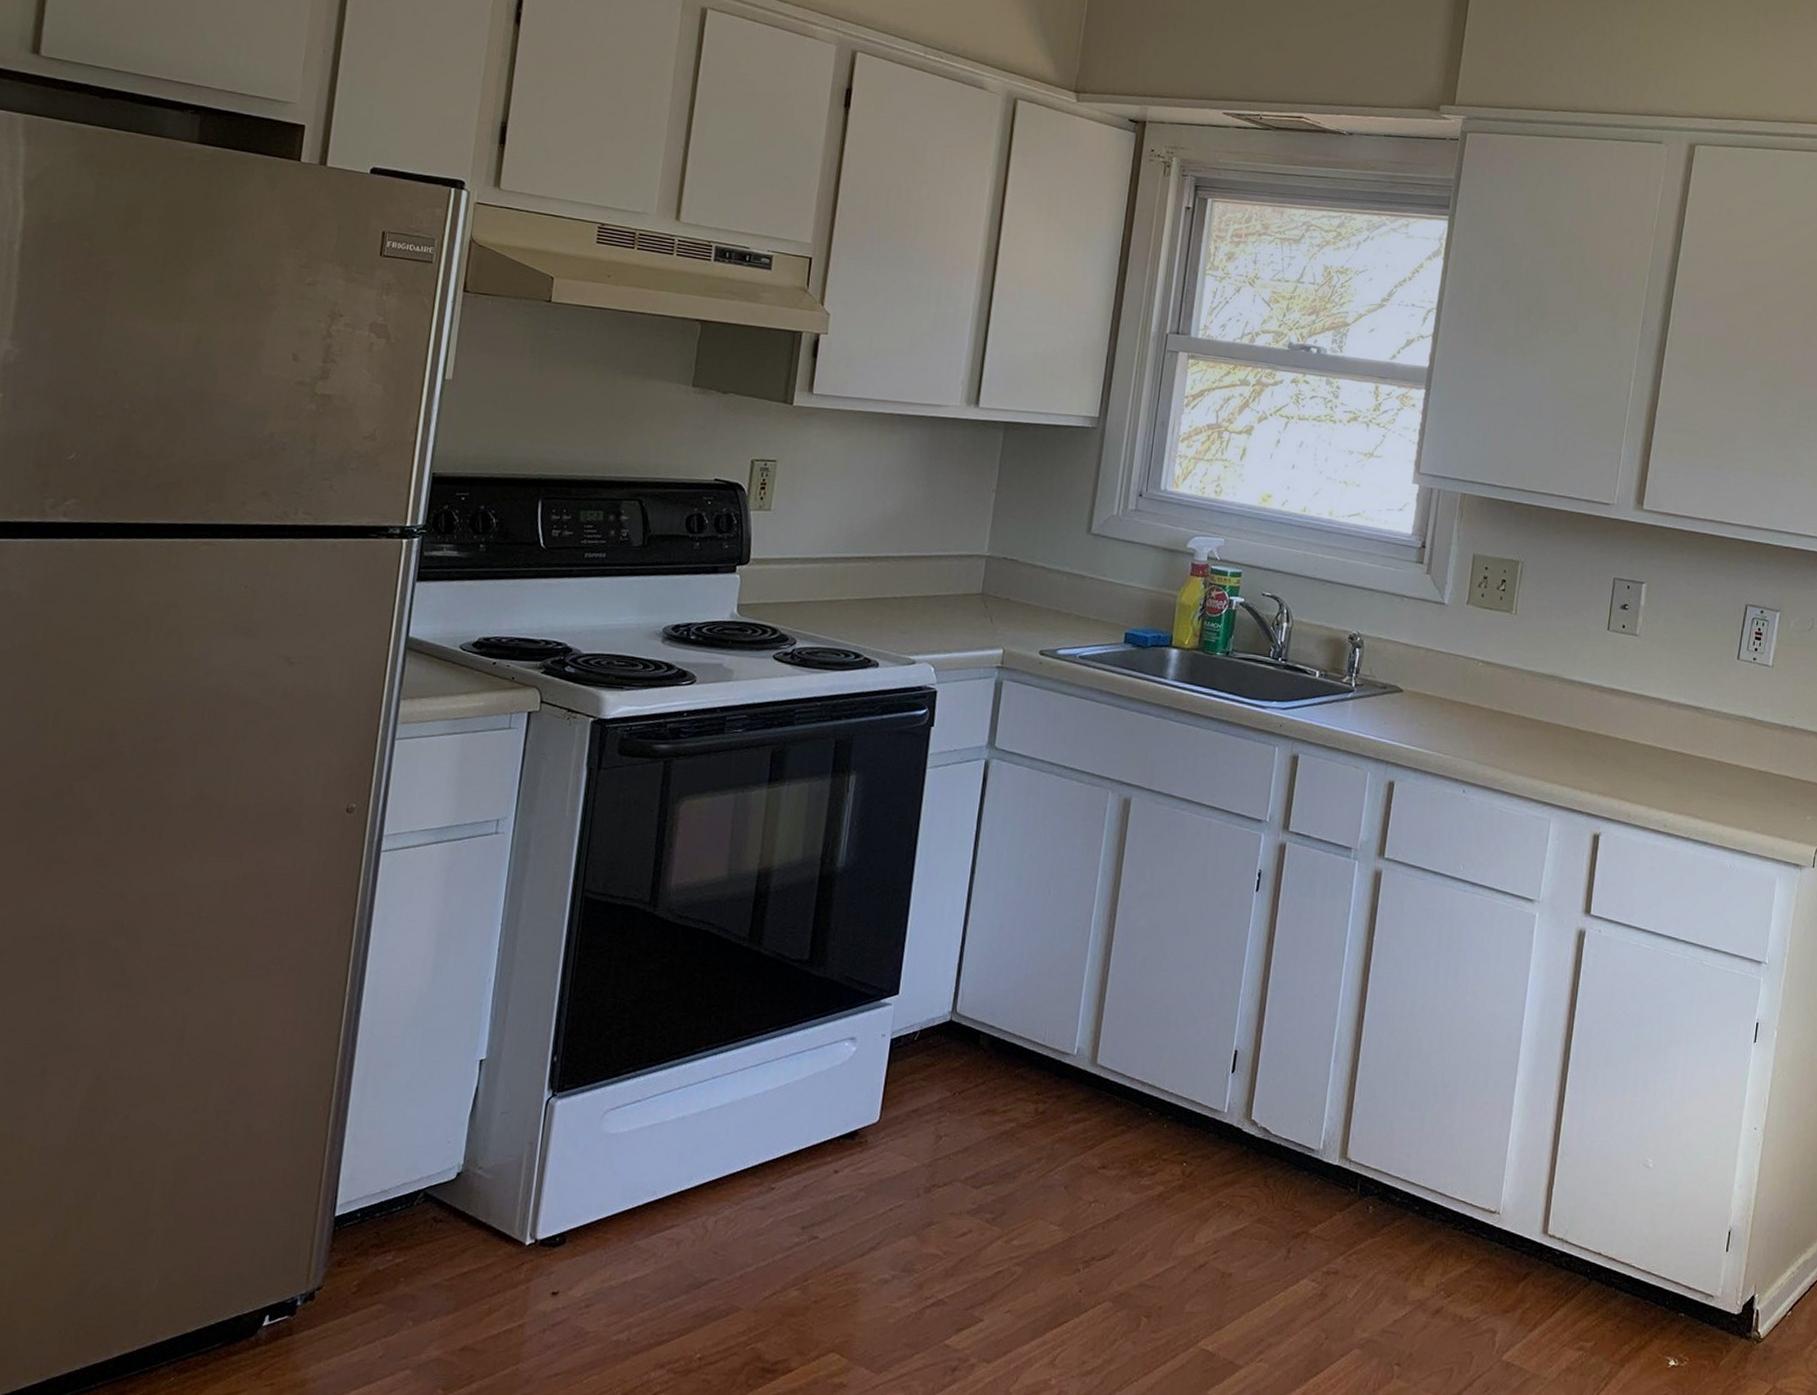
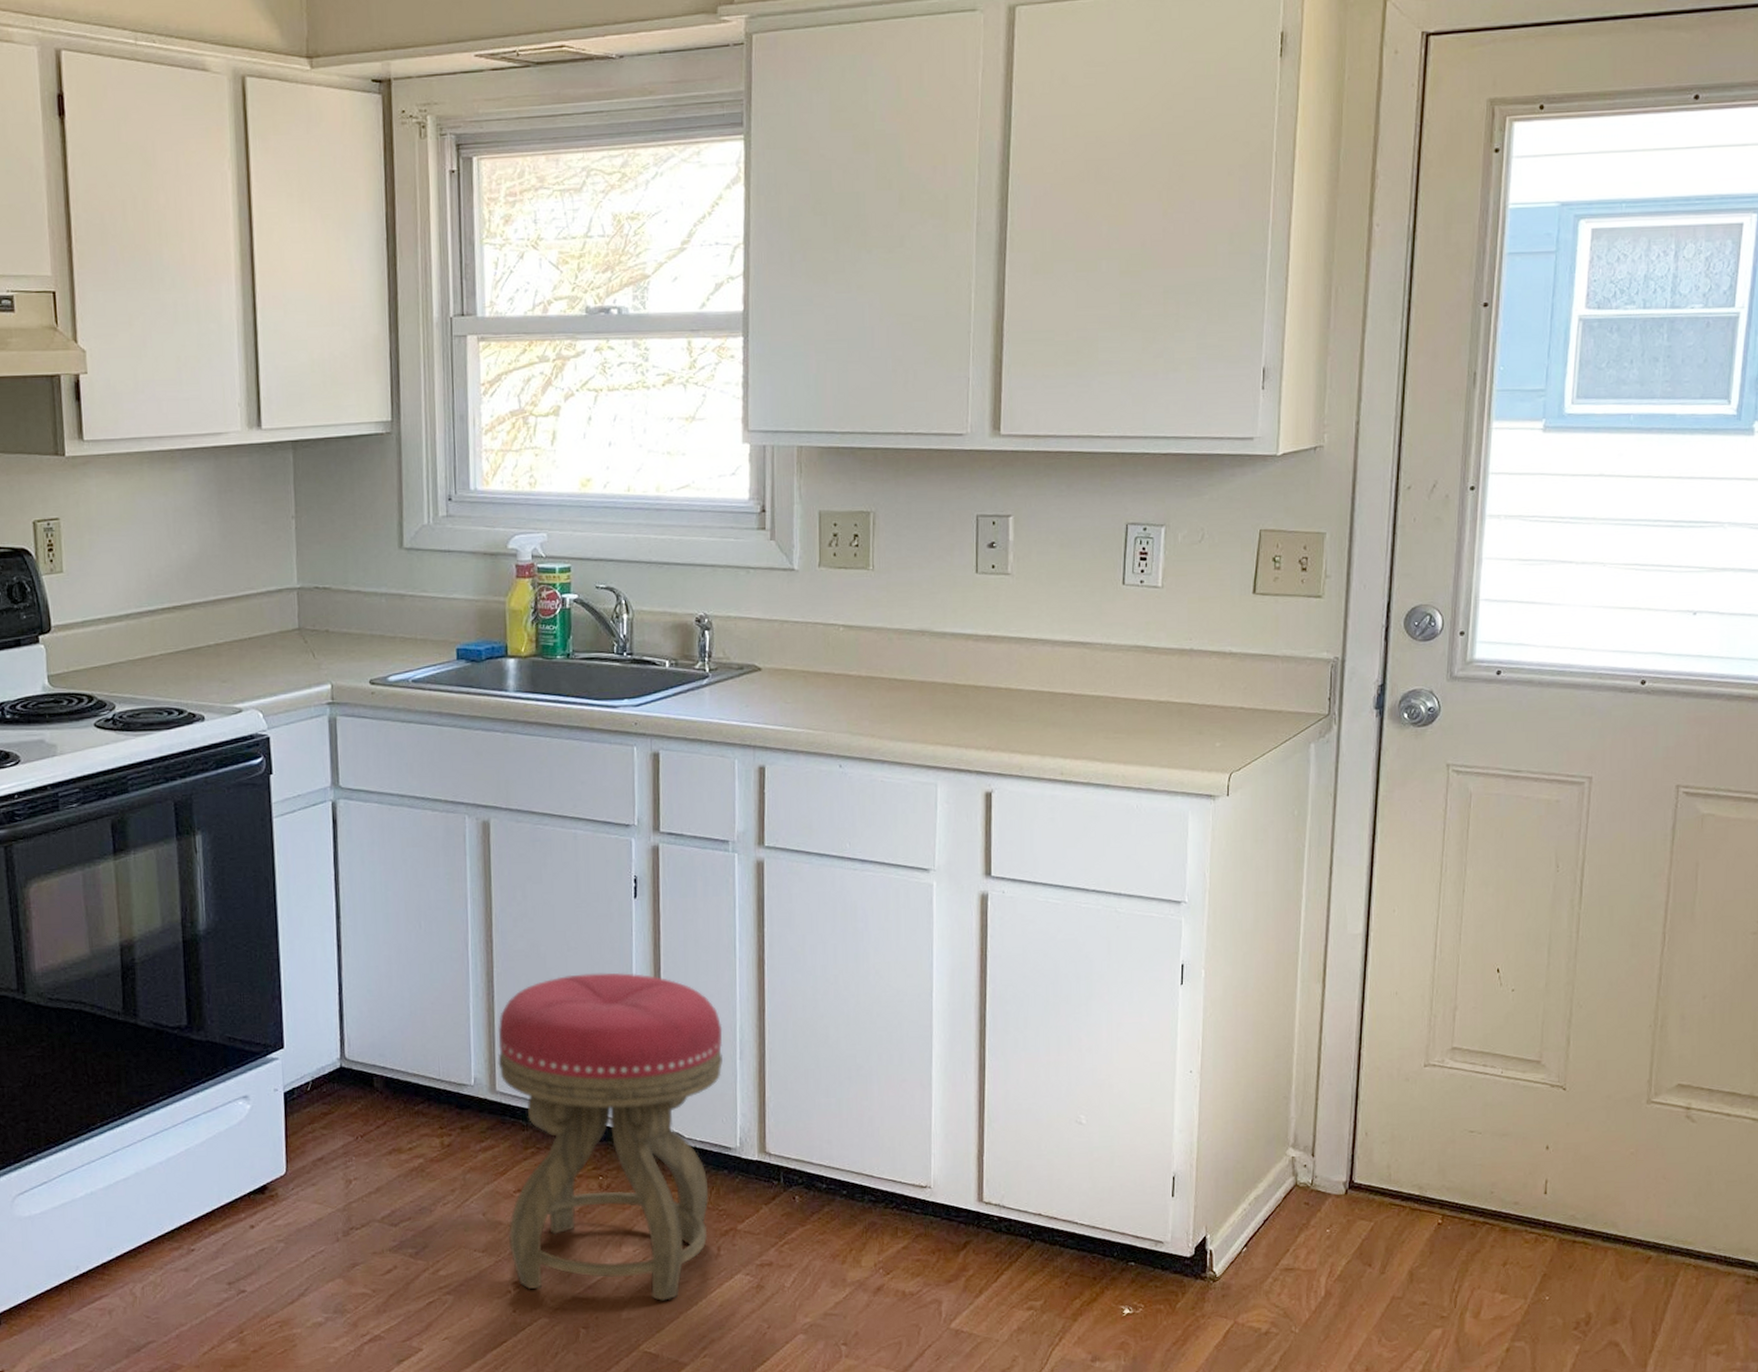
stool: none [1086,957,1322,1298] -> present [498,972,723,1301]

